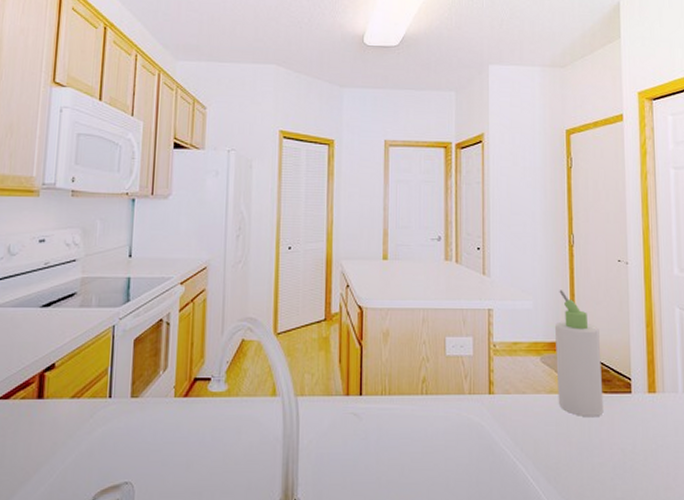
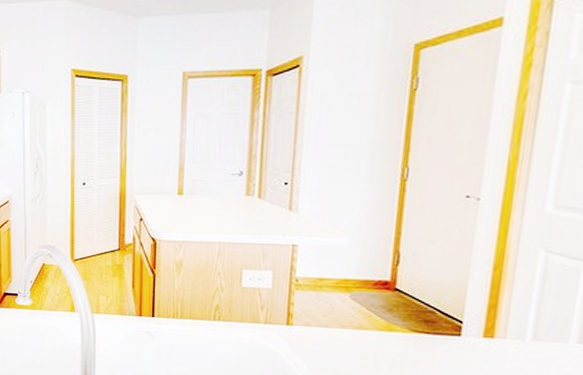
bottle: present [555,290,604,418] -> none [366,227,429,356]

